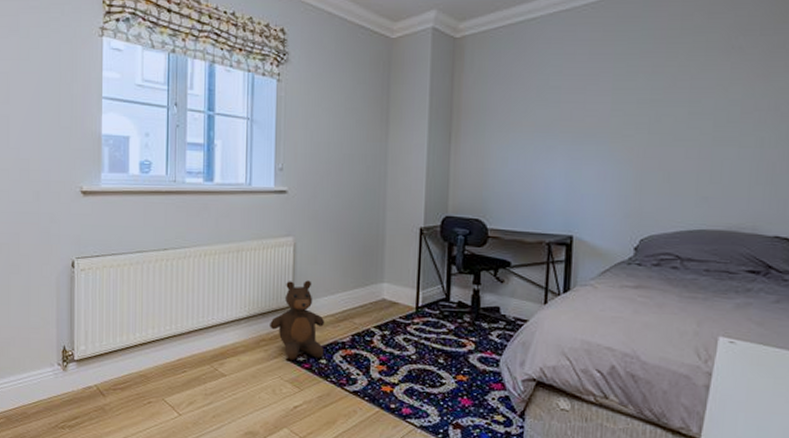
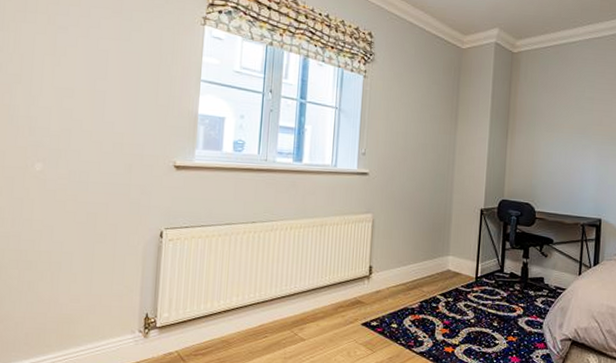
teddy bear: present [270,280,325,361] -> none [347,253,398,325]

